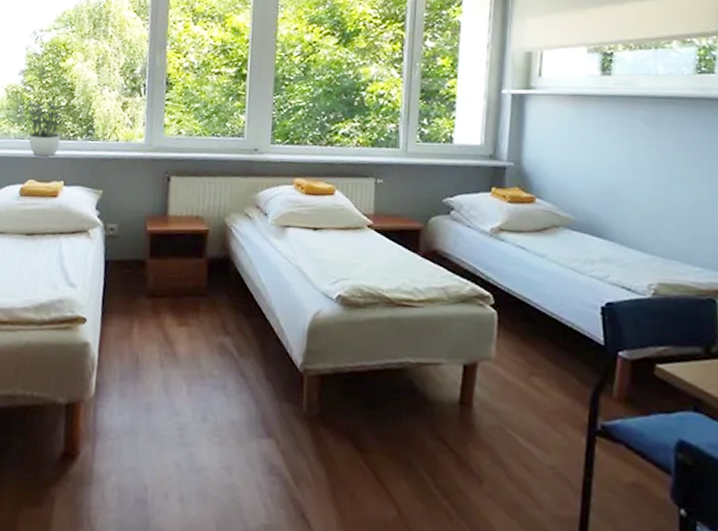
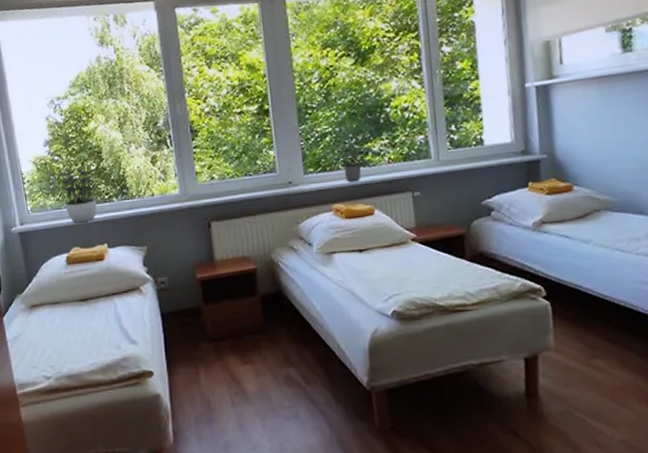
potted plant: none [304,123,345,160] -> present [335,145,376,182]

